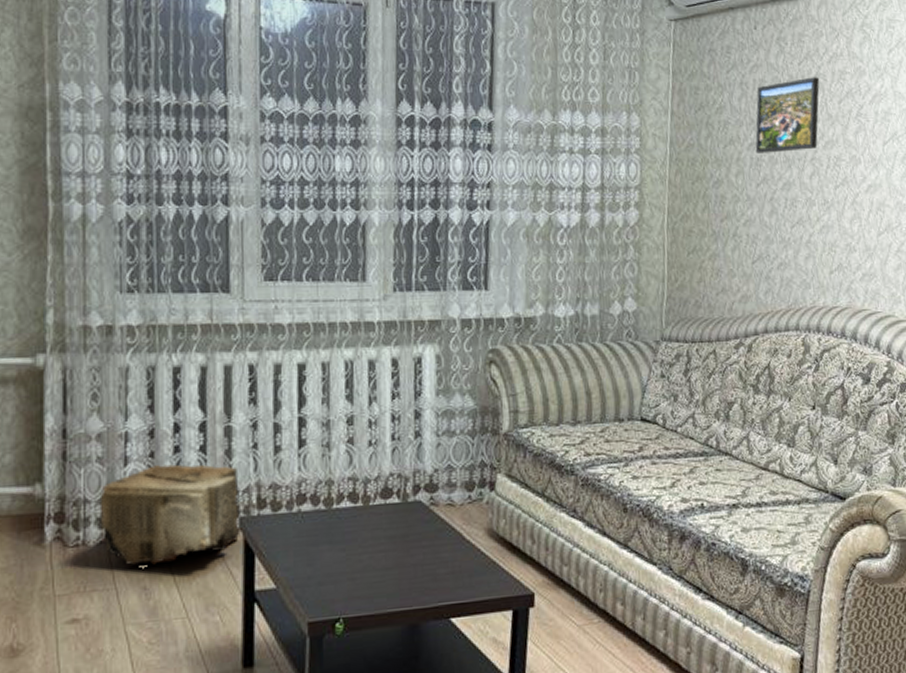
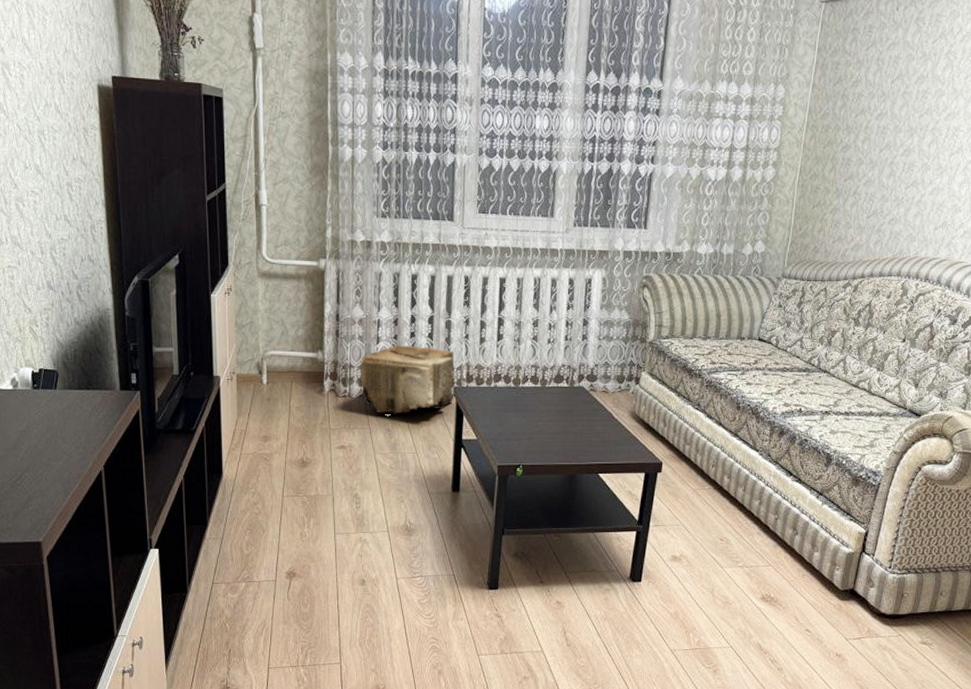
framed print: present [755,77,820,153] -> none [883,54,951,123]

